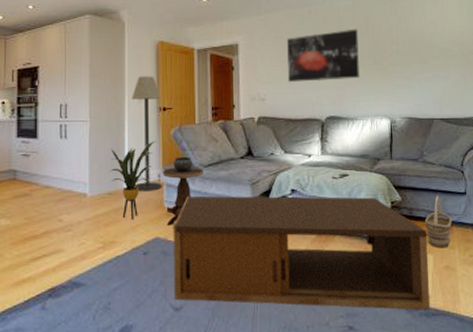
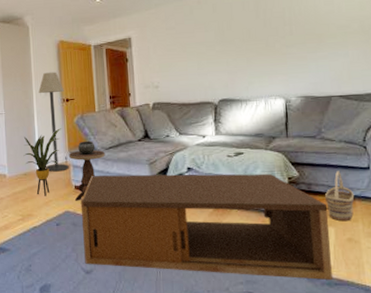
wall art: present [287,29,361,82] -> none [178,14,252,69]

